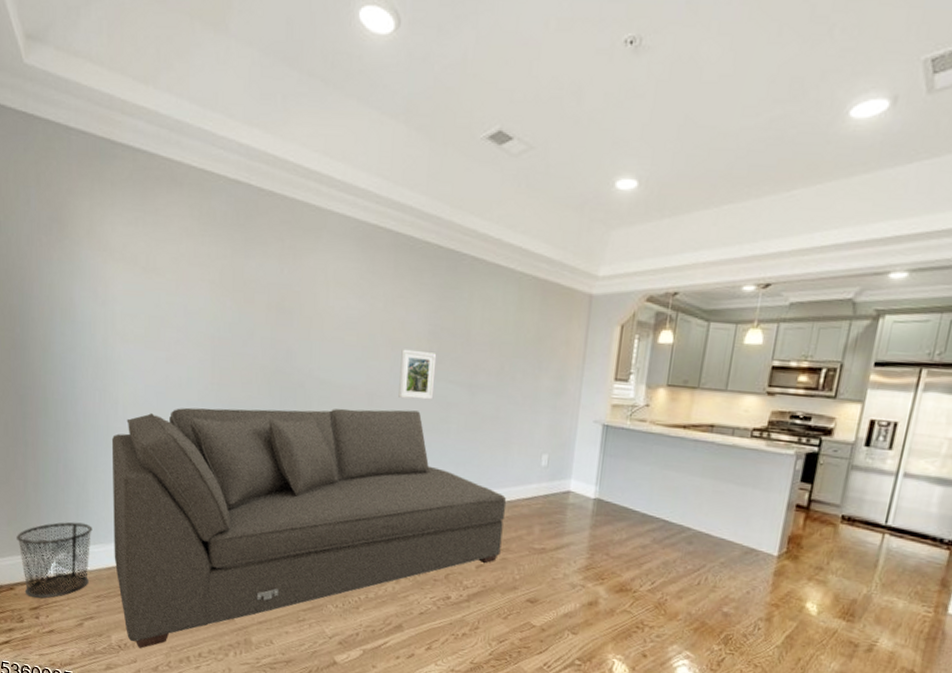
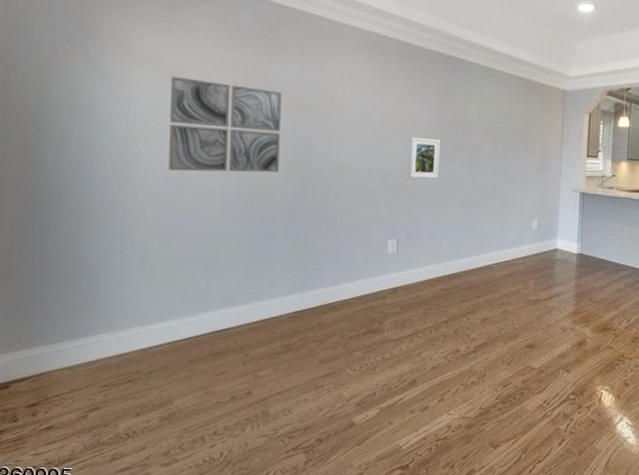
waste bin: present [16,522,92,599] -> none [16,312,103,394]
sofa: present [111,407,507,649] -> none [125,188,505,434]
wall art: none [145,273,260,385] -> present [168,76,282,173]

